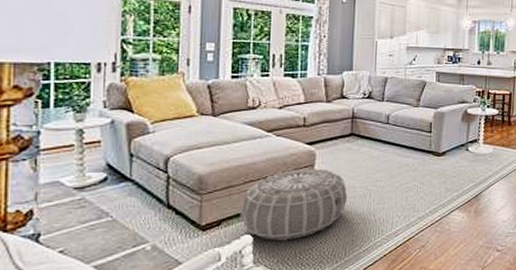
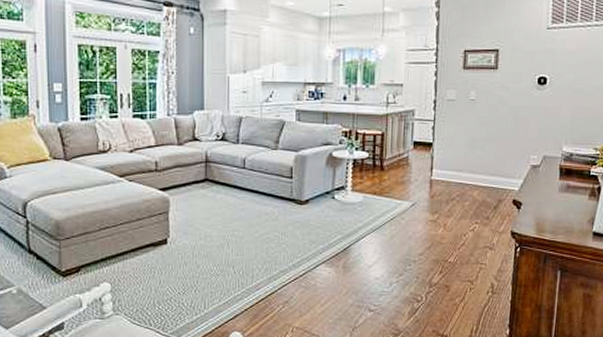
air purifier: present [240,169,348,241] -> none [97,216,205,290]

